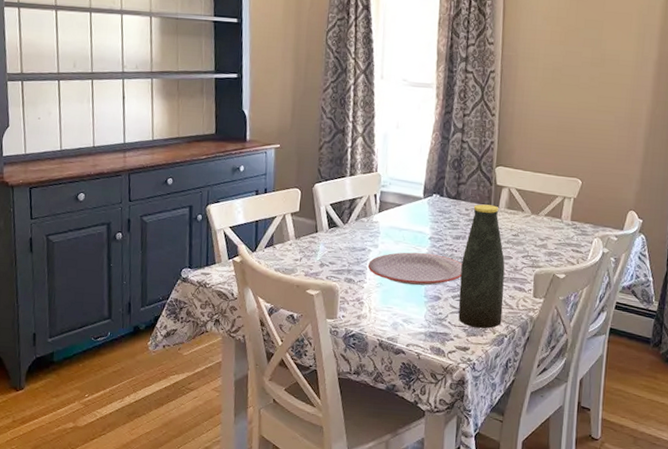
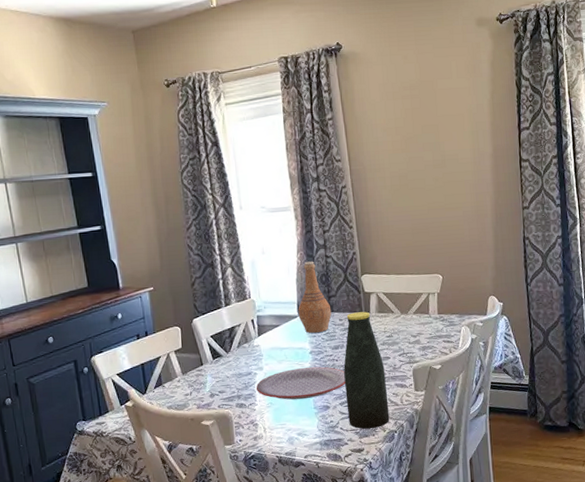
vase: none [423,143,459,219] -> present [298,261,332,334]

